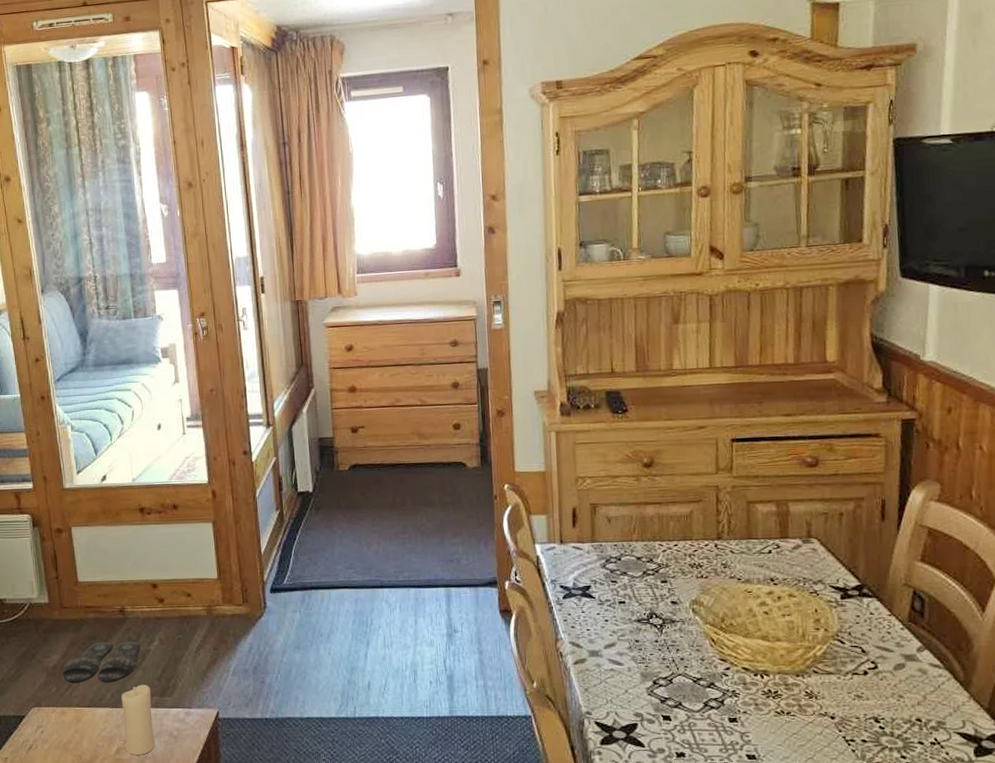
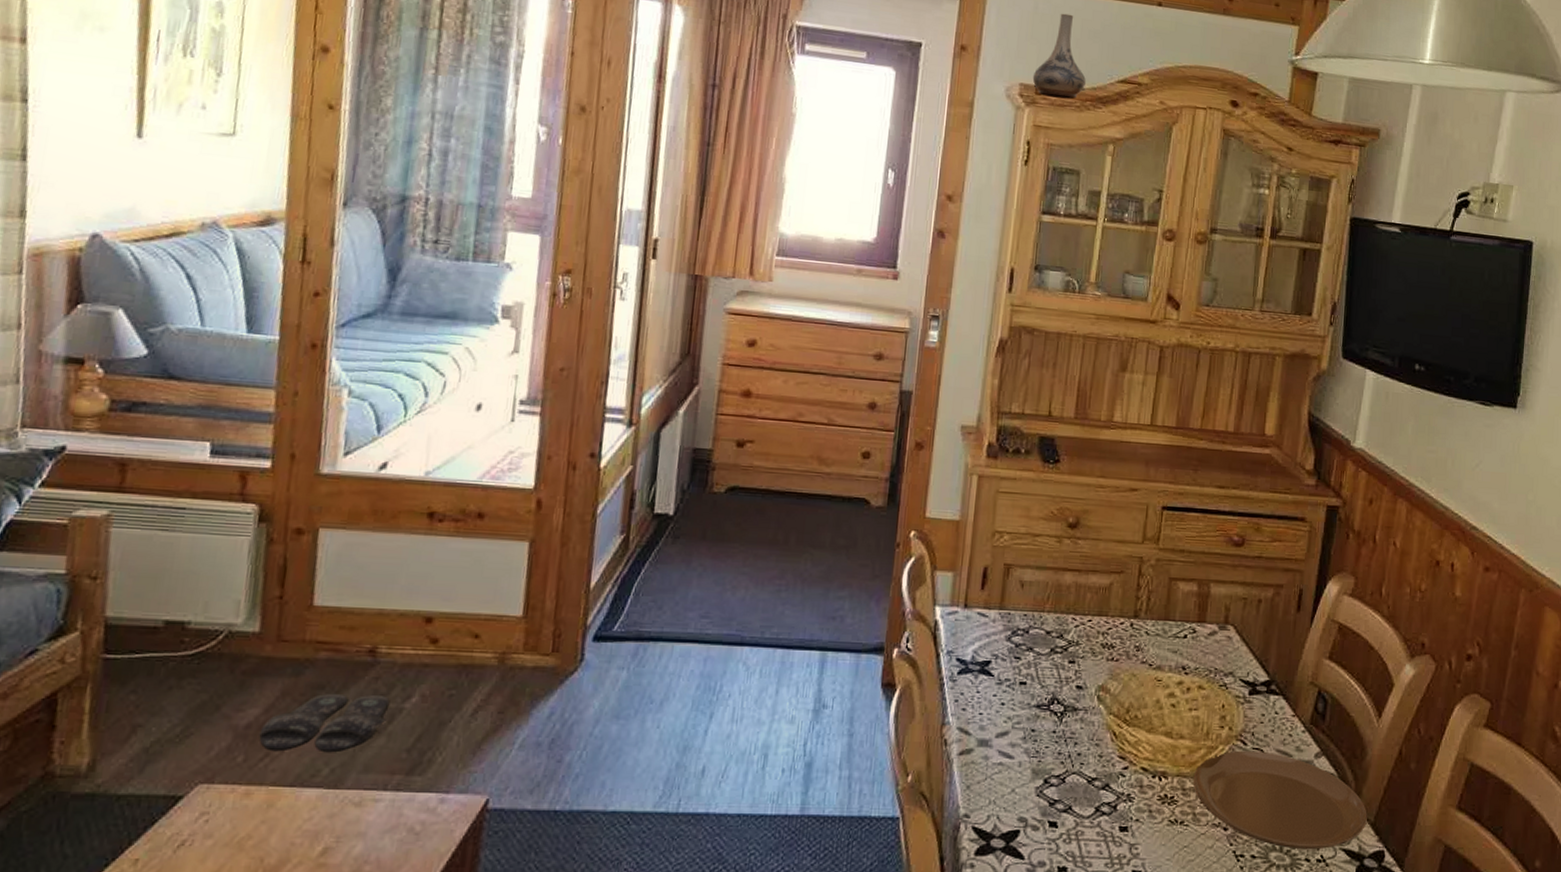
candle: present [121,685,155,755] -> none [334,757,394,859]
decorative vase: none [552,7,604,89] -> present [1032,13,1087,100]
plate: none [794,648,981,734] -> present [1193,750,1367,850]

